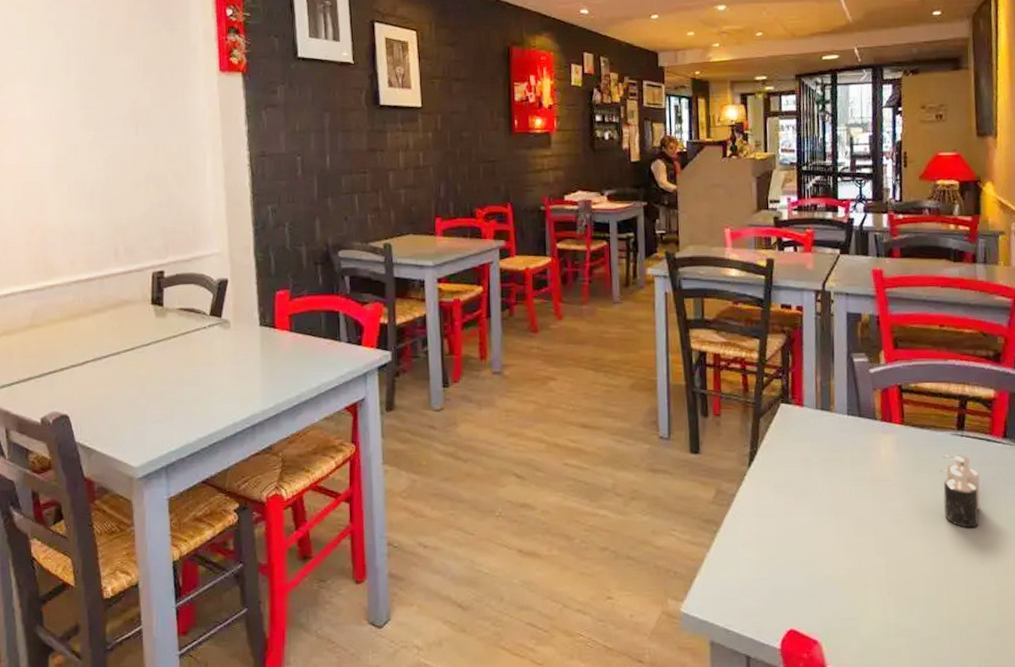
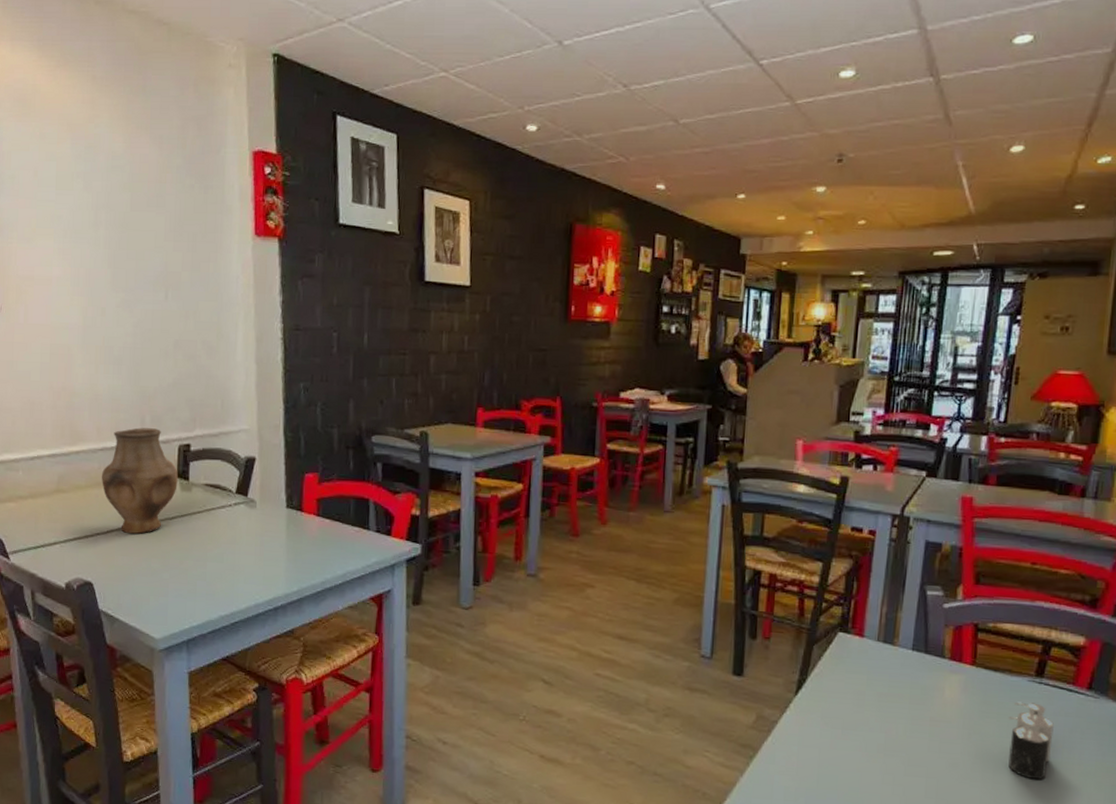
vase: none [76,258,152,363] -> present [102,427,178,534]

